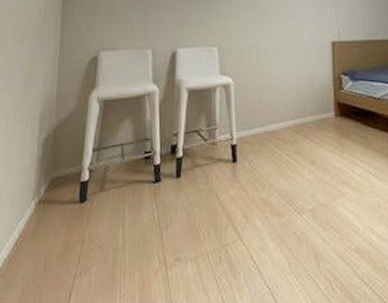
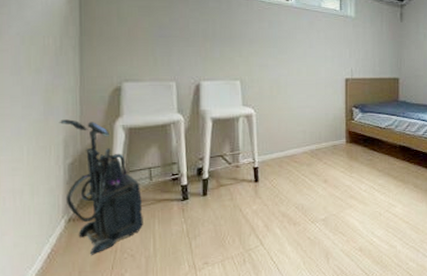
vacuum cleaner: none [37,91,114,244] -> present [59,119,143,255]

